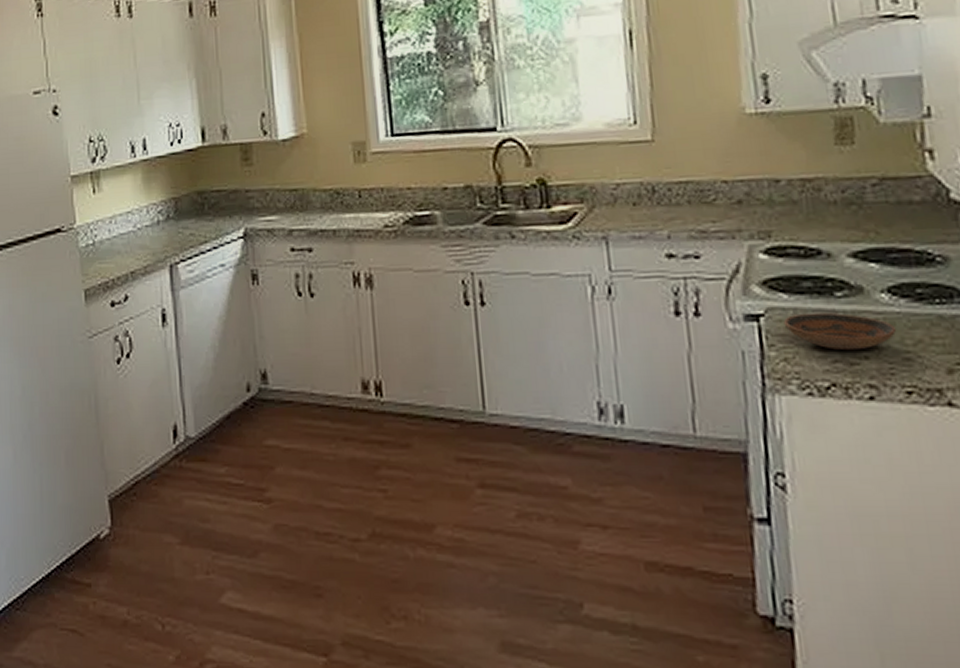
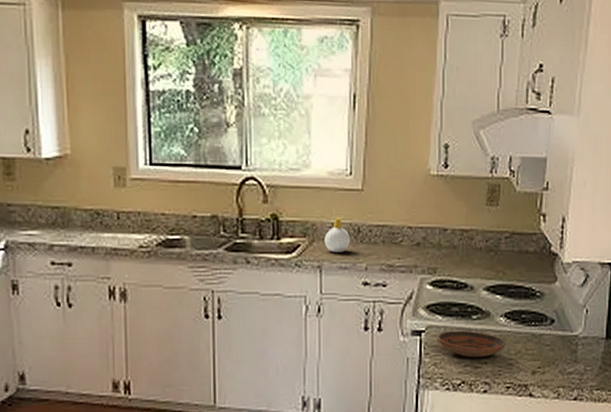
soap bottle: none [608,176,644,219] -> present [324,218,351,253]

